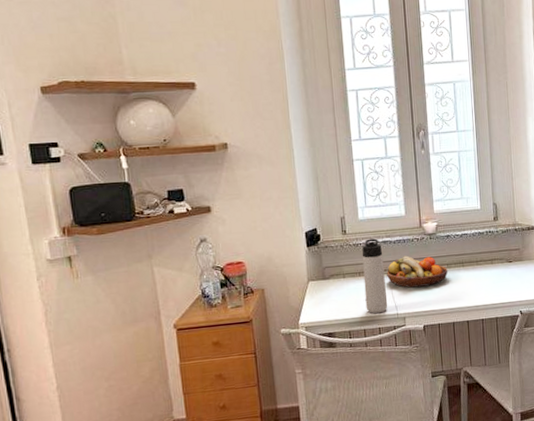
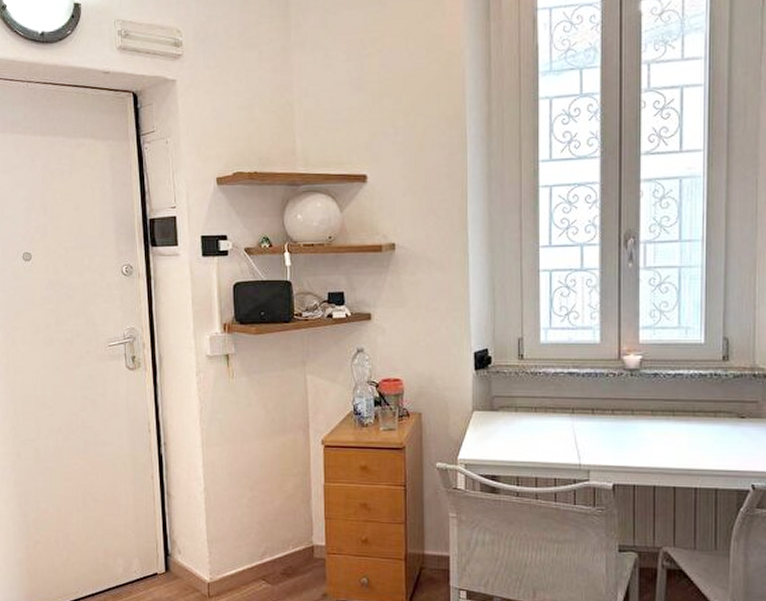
thermos bottle: present [362,238,388,314] -> none [540,368,569,461]
fruit bowl: present [387,255,448,288] -> none [570,393,651,435]

